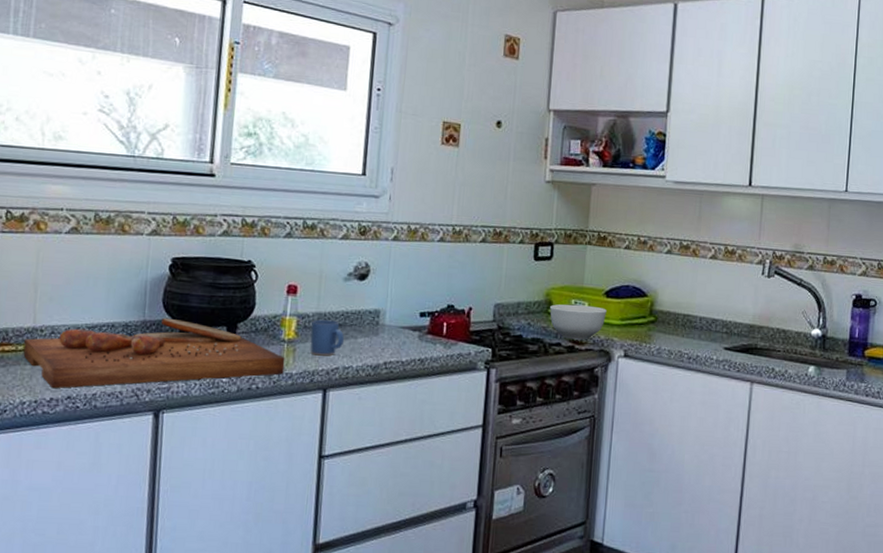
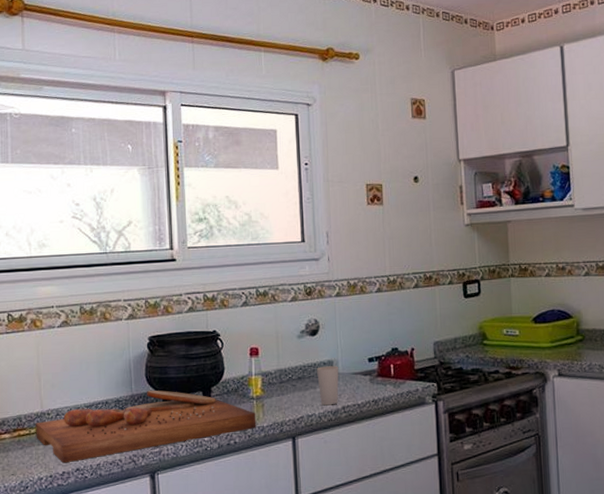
mug: present [310,319,344,356] -> none [274,374,304,408]
cup: none [360,315,386,359] -> present [317,366,339,406]
bowl: present [550,304,607,340] -> none [484,333,537,366]

